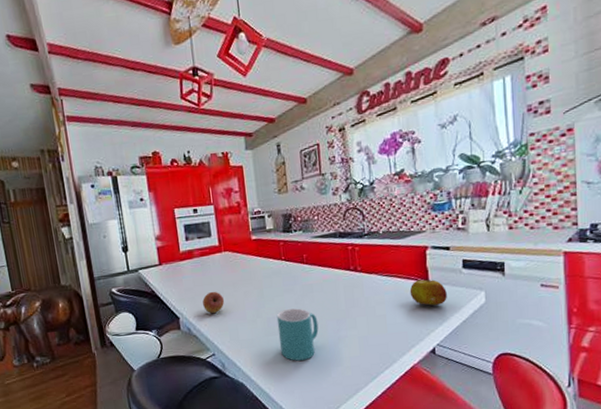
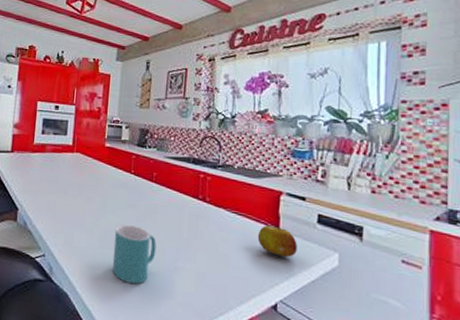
fruit: present [203,291,225,313] -> none [44,189,67,212]

